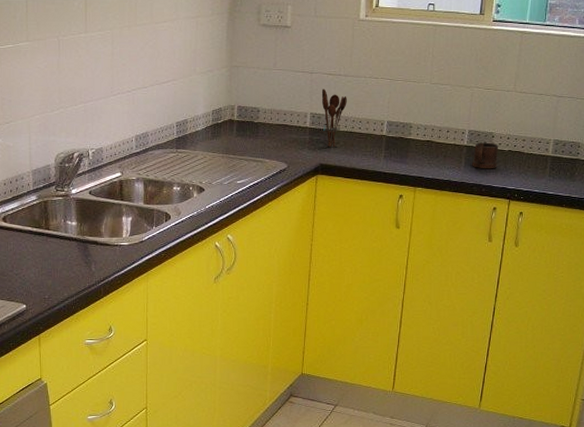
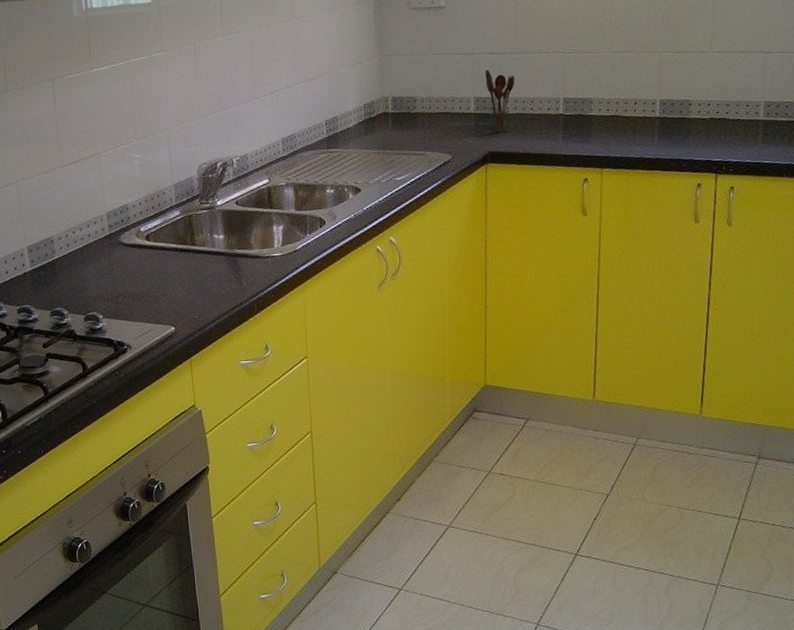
mug: present [472,142,499,169] -> none [667,111,698,142]

